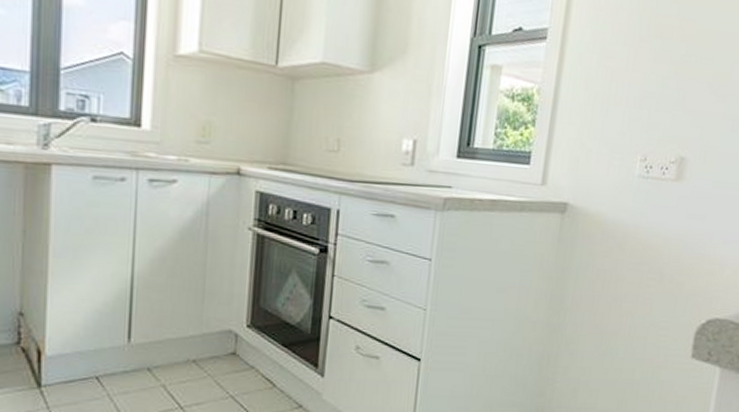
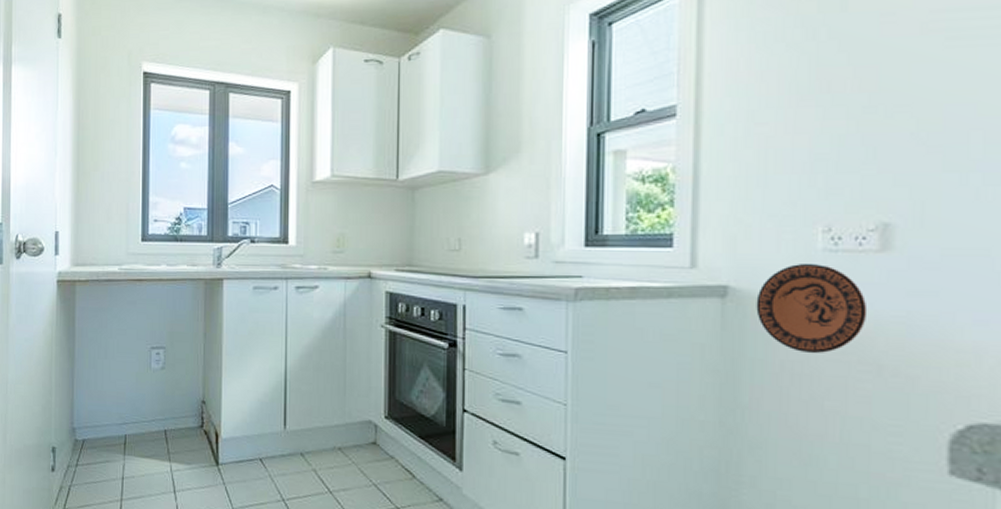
decorative plate: none [585,187,661,264] -> present [756,264,868,354]

